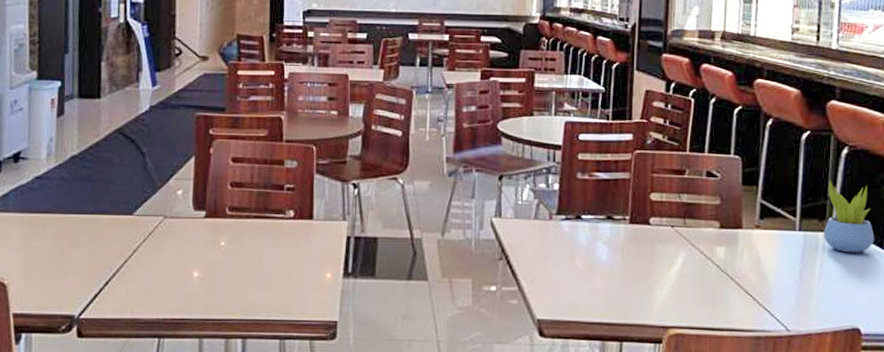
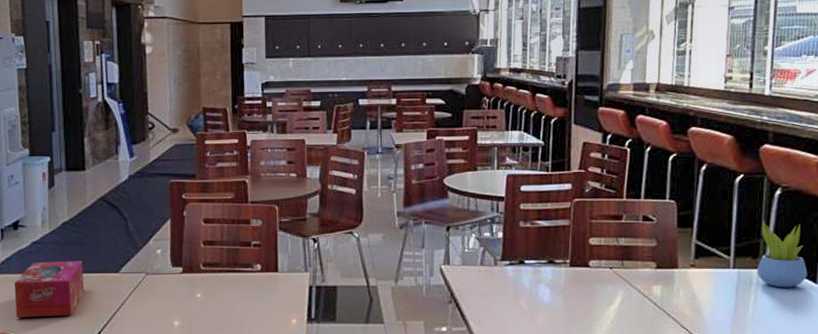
tissue box: none [10,199,92,263] -> present [14,261,84,317]

